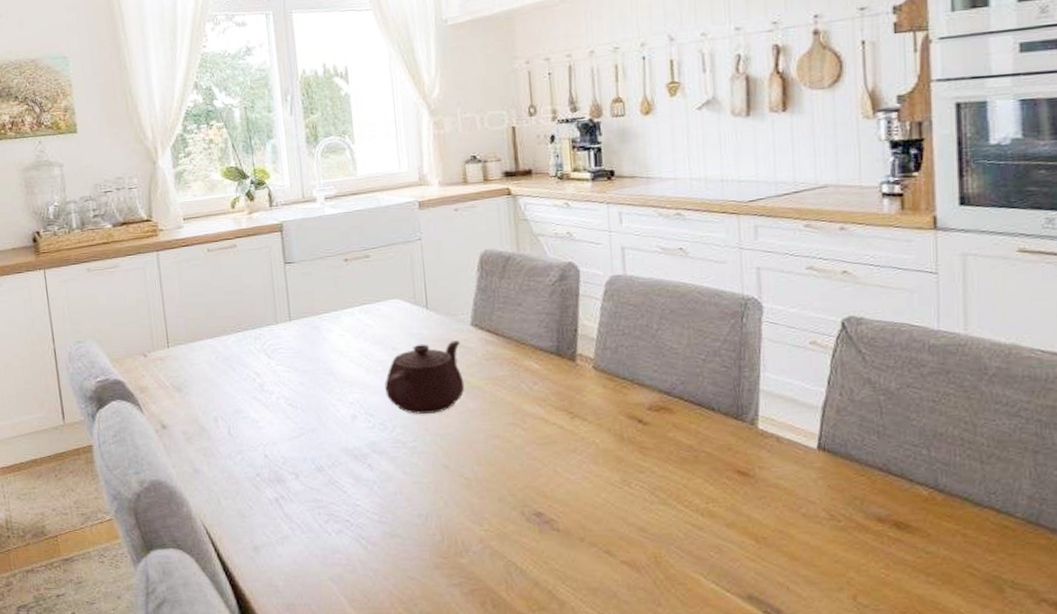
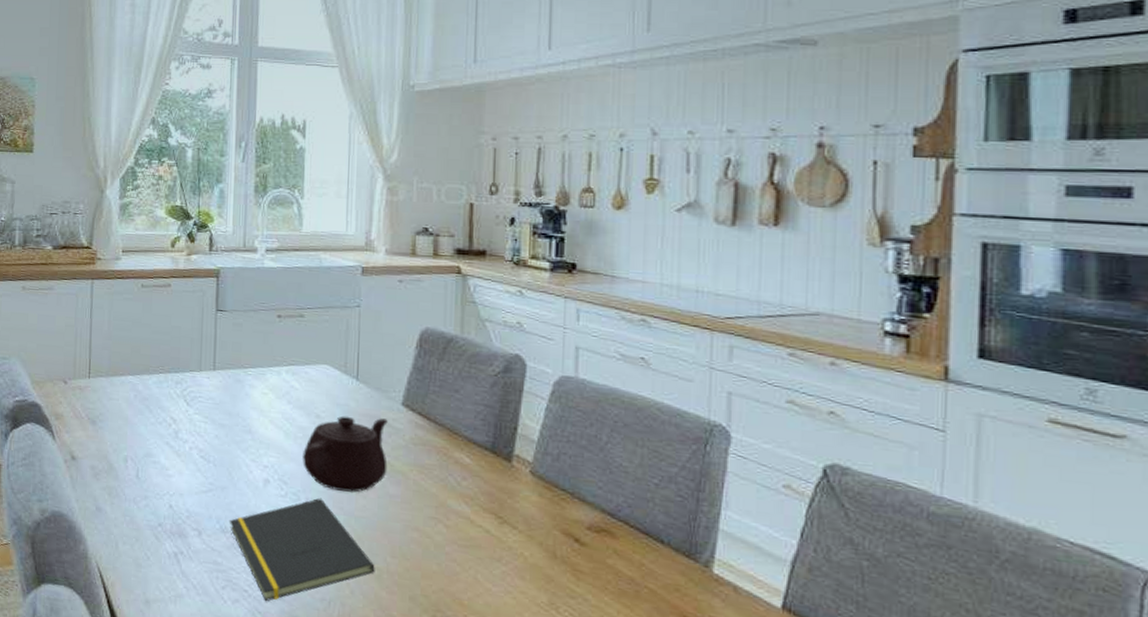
notepad: none [323,423,465,527] -> present [229,497,375,602]

